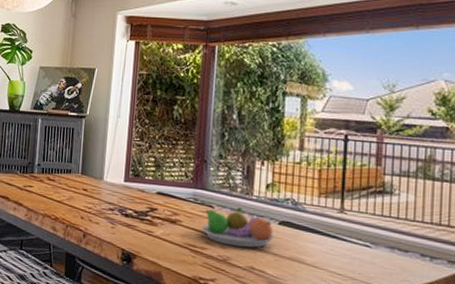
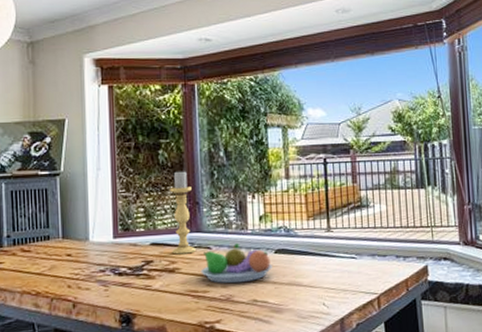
candle holder: none [176,127,201,209] -> present [169,170,196,255]

